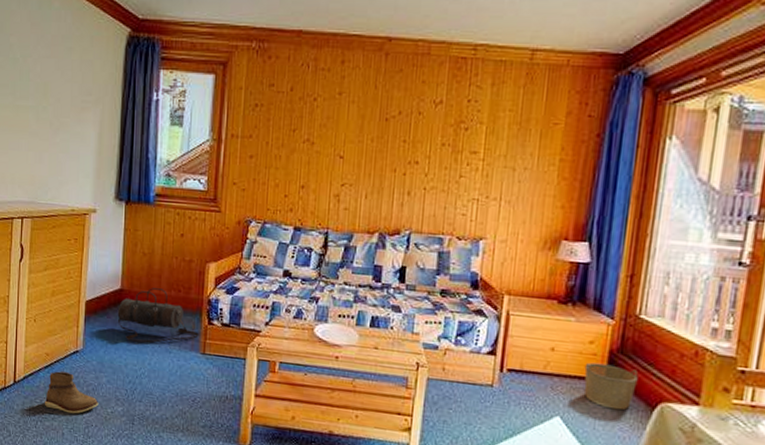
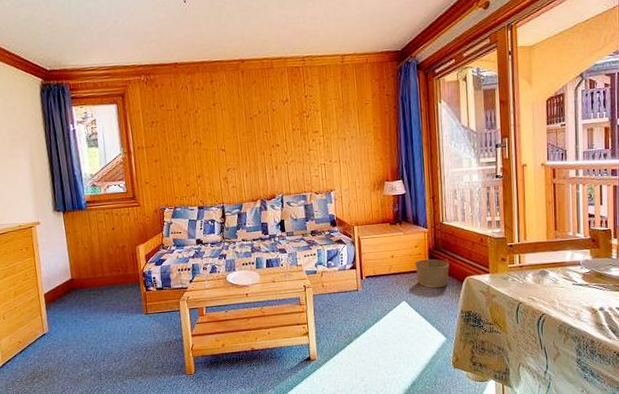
boot: present [44,371,99,414] -> none [24,352,70,384]
duffel bag: present [117,288,199,343] -> none [71,272,141,317]

